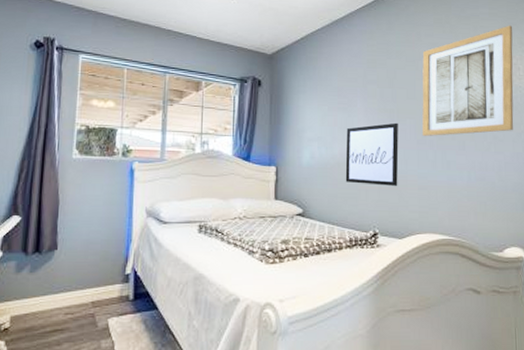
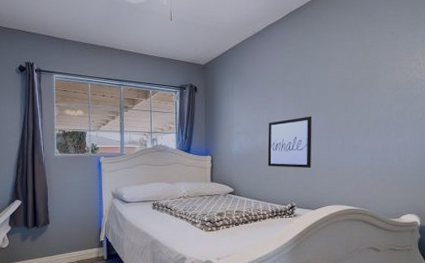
wall art: present [422,25,514,136] -> none [332,25,415,126]

